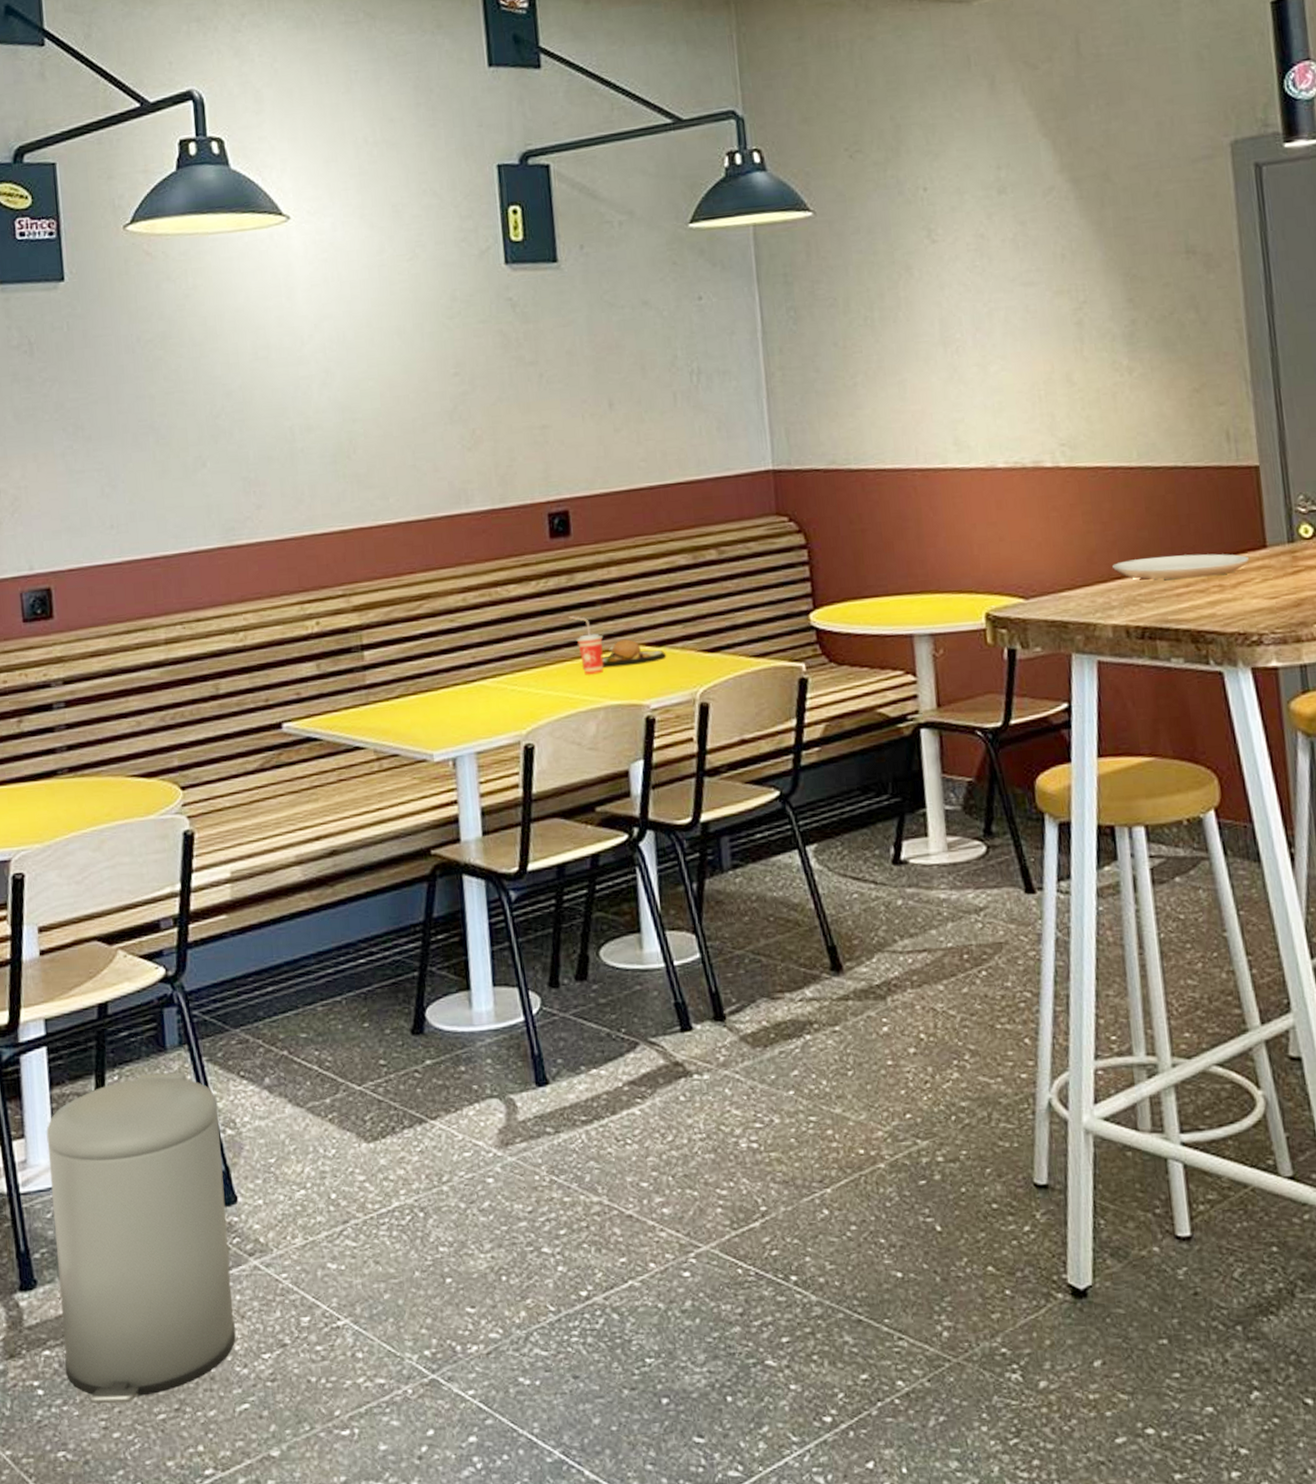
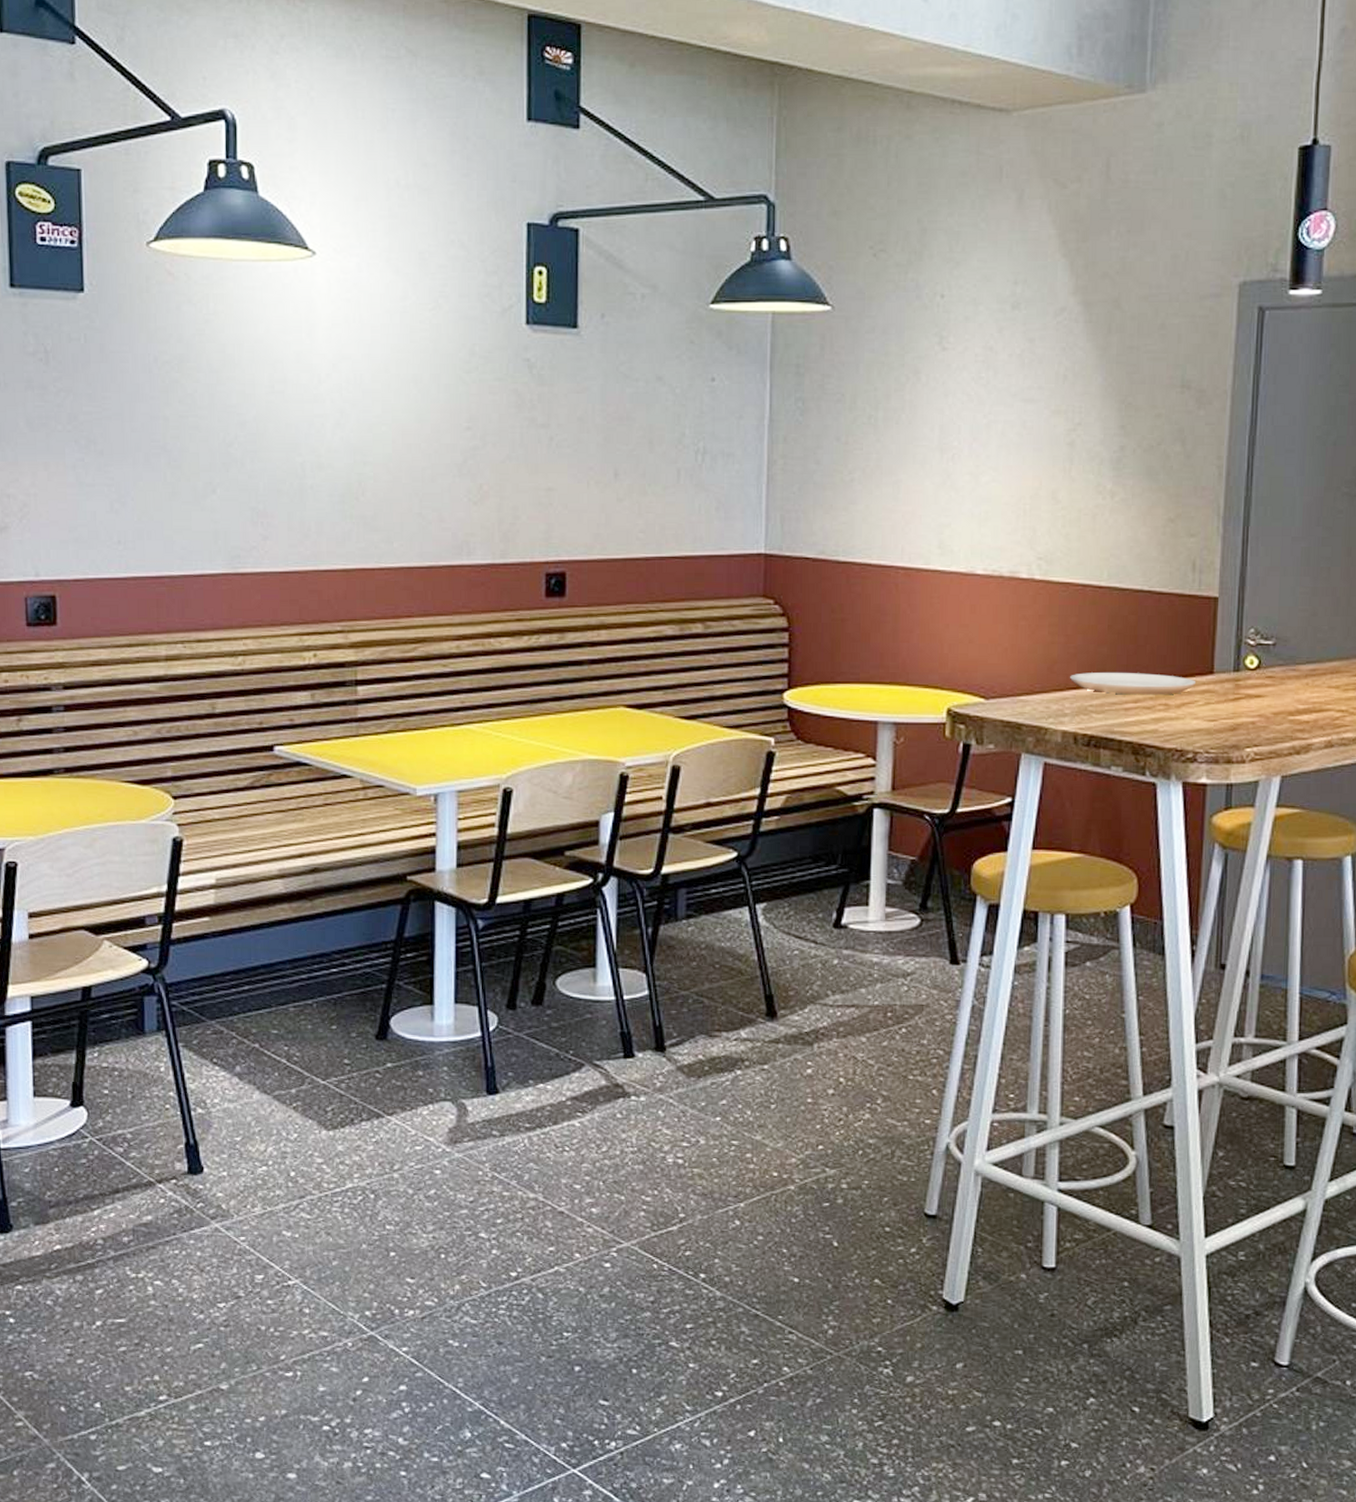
pedal bin: present [46,1072,236,1404] -> none [27,1053,195,1335]
beverage cup: present [569,616,604,676] -> none [556,673,587,731]
burger: present [602,639,667,669] -> none [584,700,646,725]

